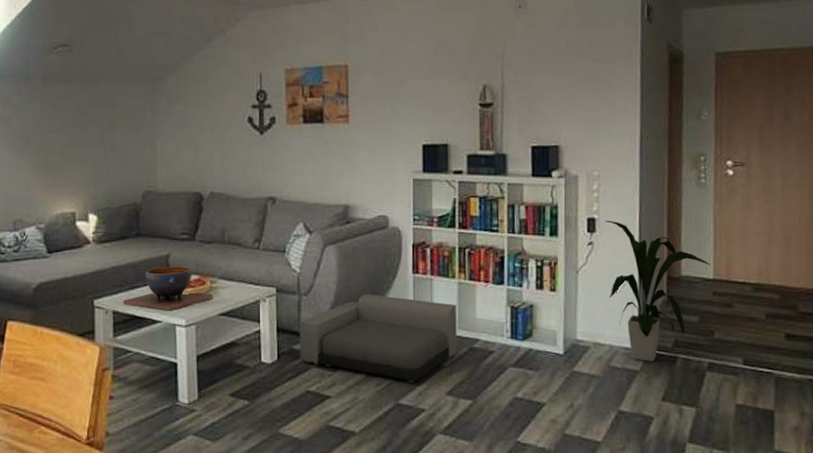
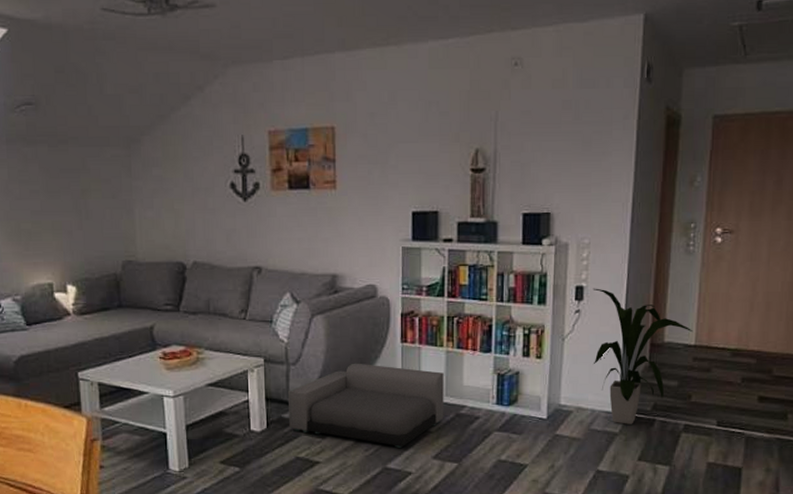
decorative bowl: present [123,266,213,311] -> none [108,337,200,382]

